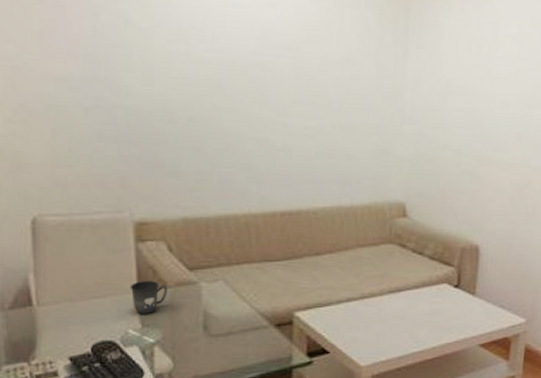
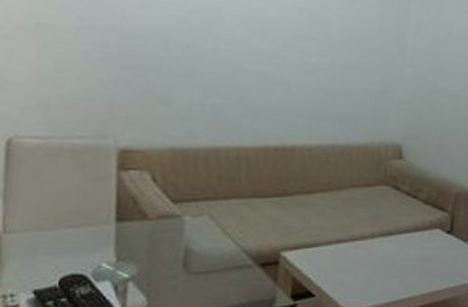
mug: present [129,281,168,315] -> none [107,212,148,248]

